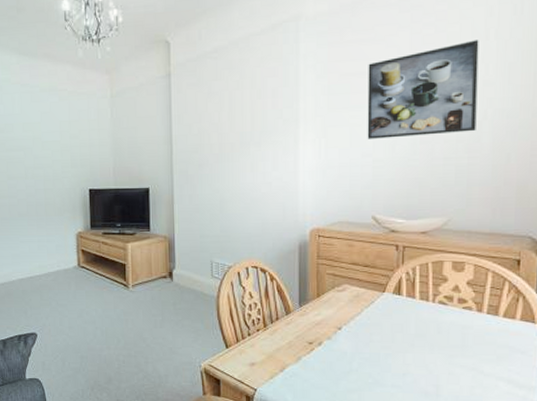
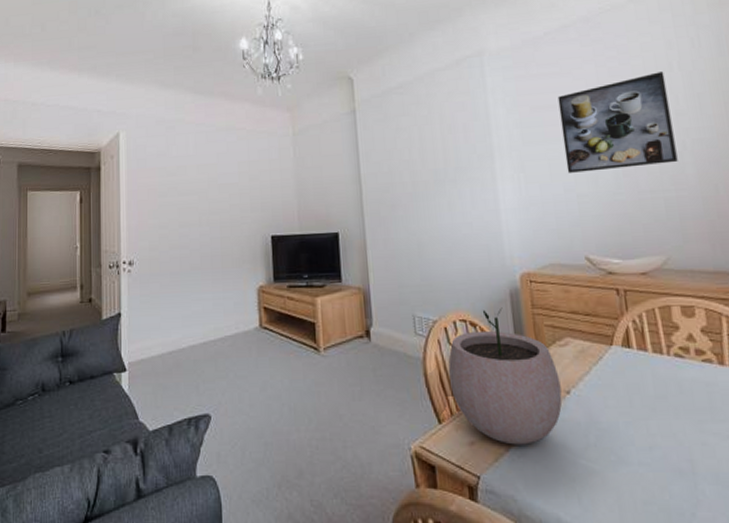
plant pot: none [239,257,334,367] -> present [448,307,563,445]

